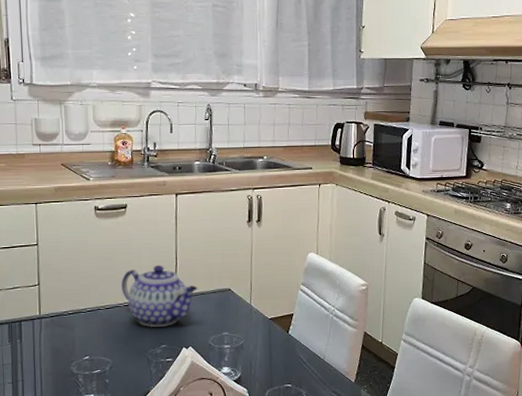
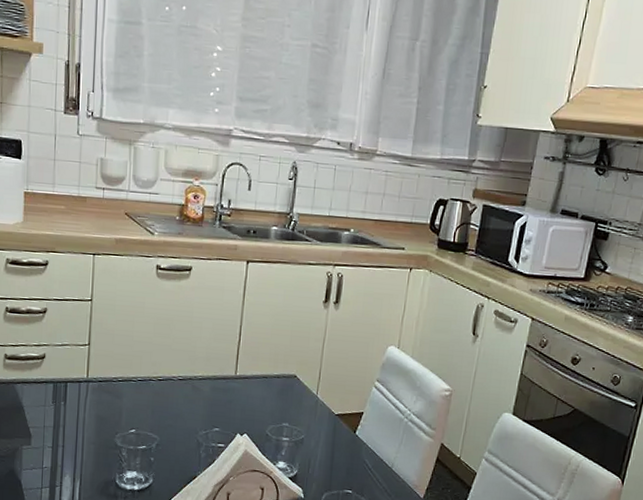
teapot: present [121,264,198,328] -> none [177,338,261,409]

